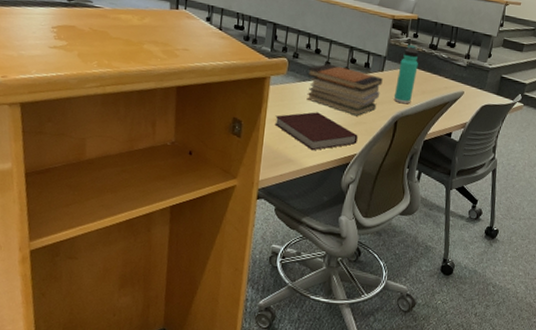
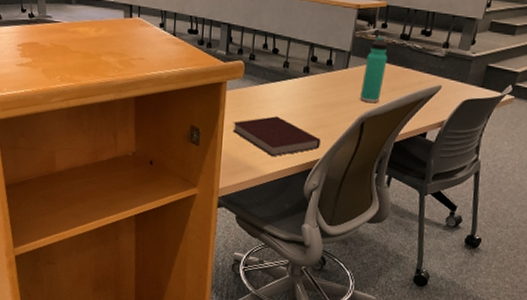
book stack: present [306,63,383,116] -> none [264,63,347,119]

